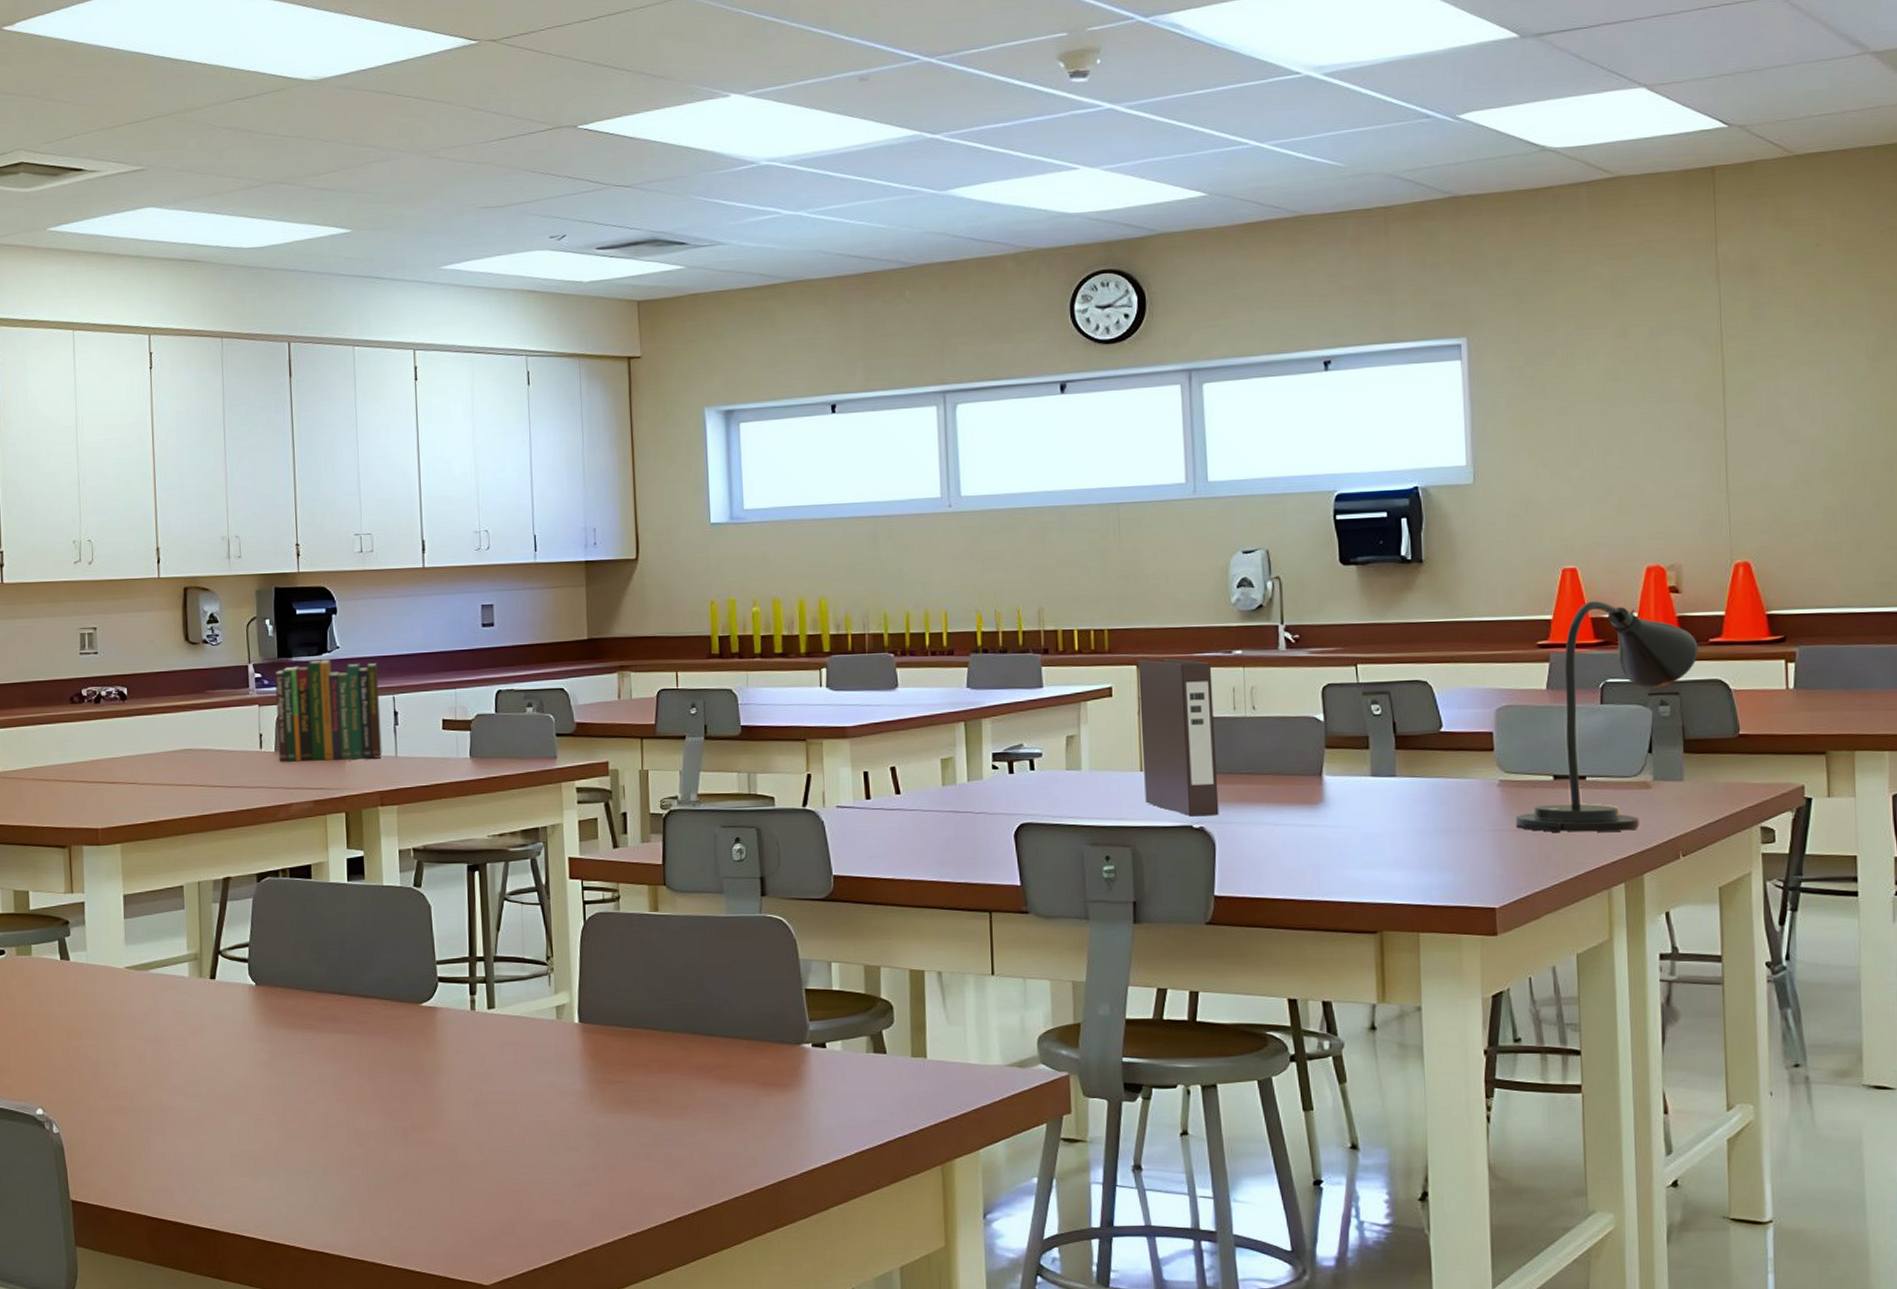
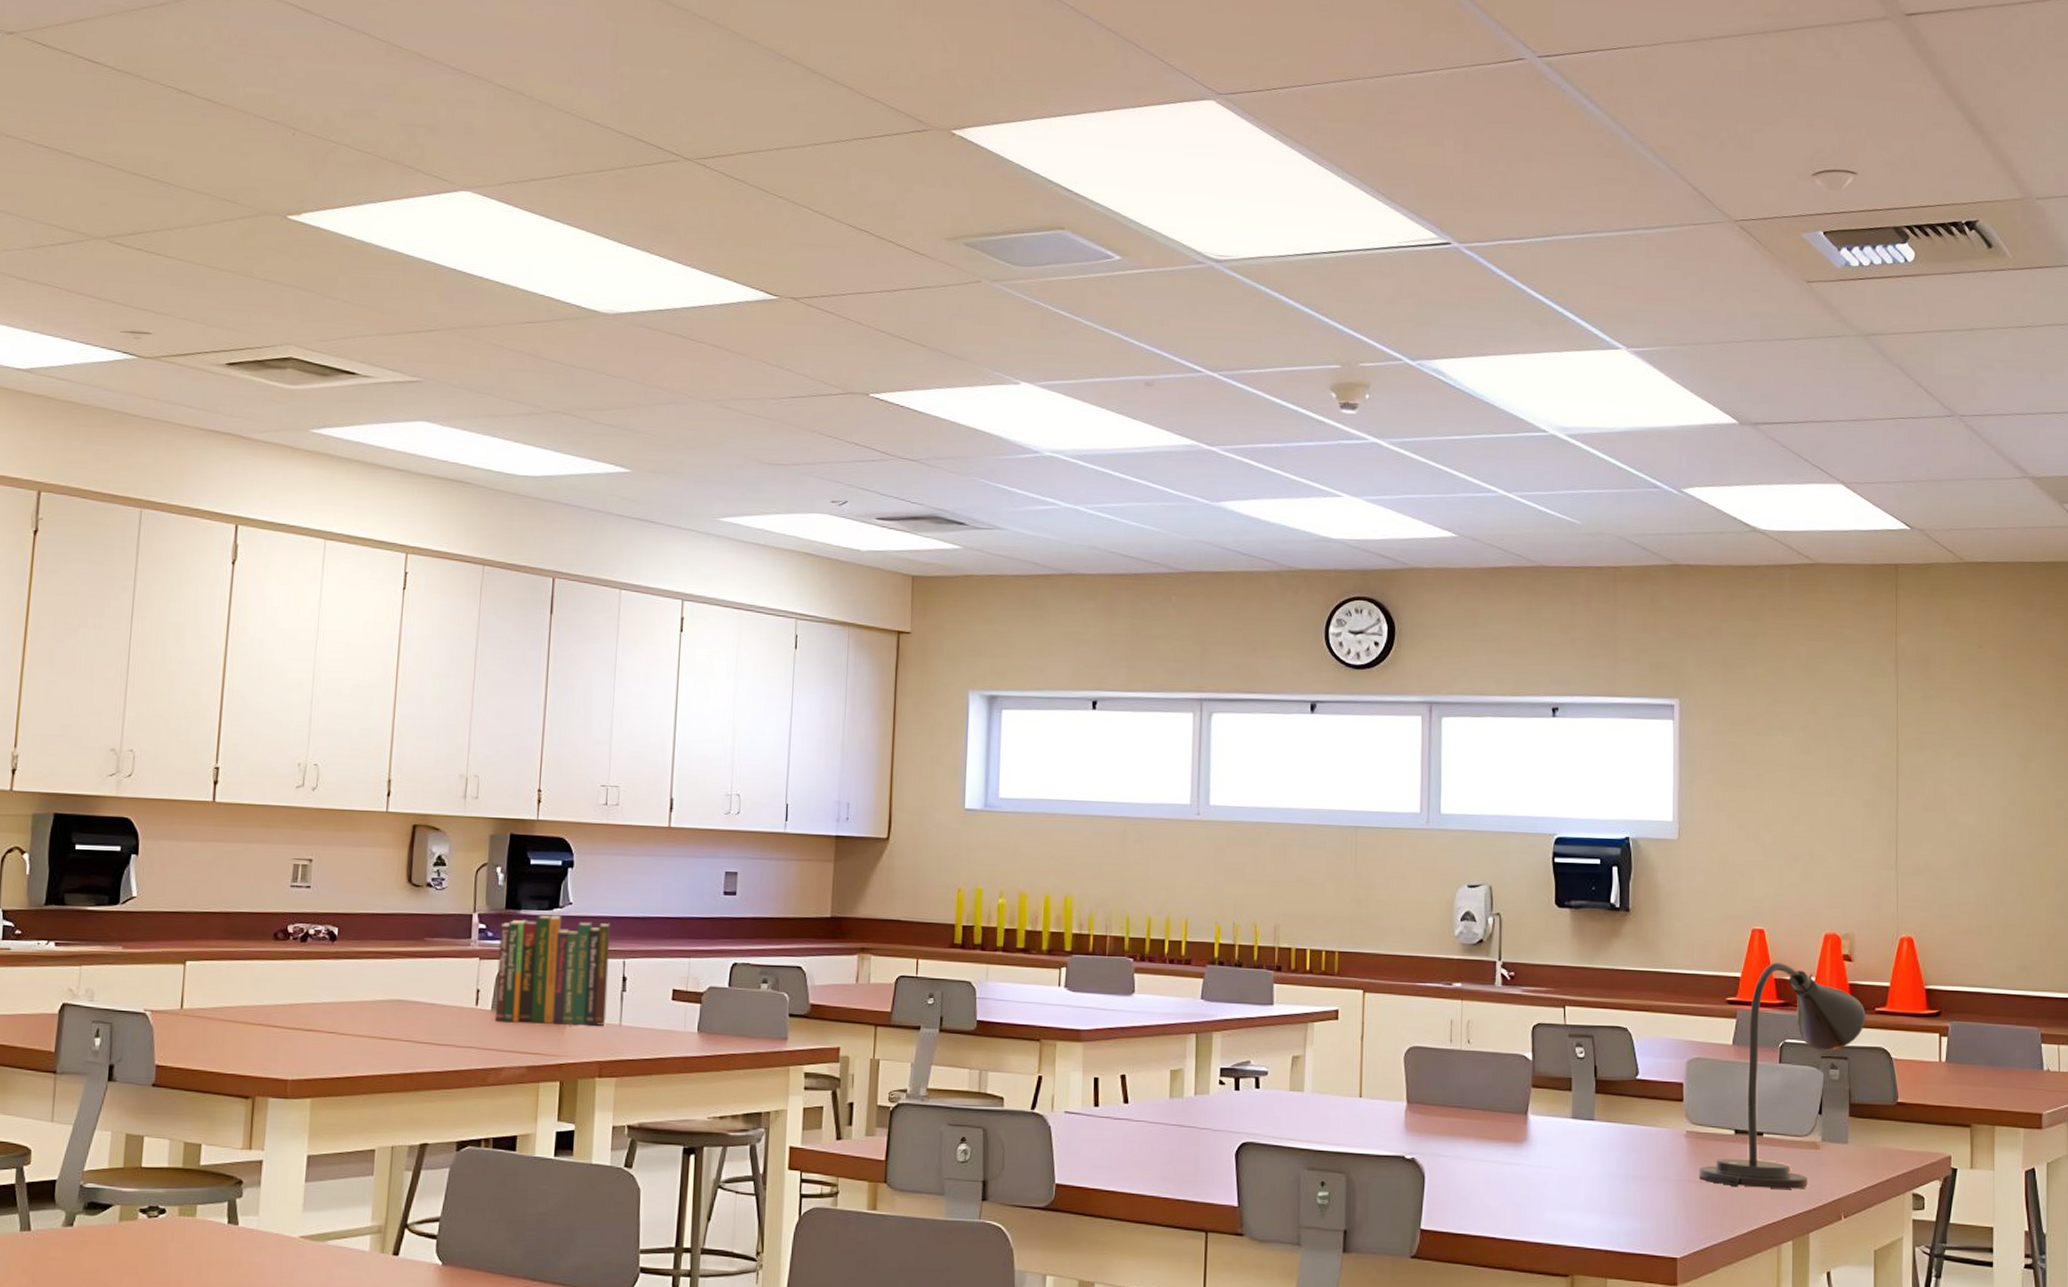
binder: present [1138,658,1219,817] -> none [1362,985,1433,1148]

